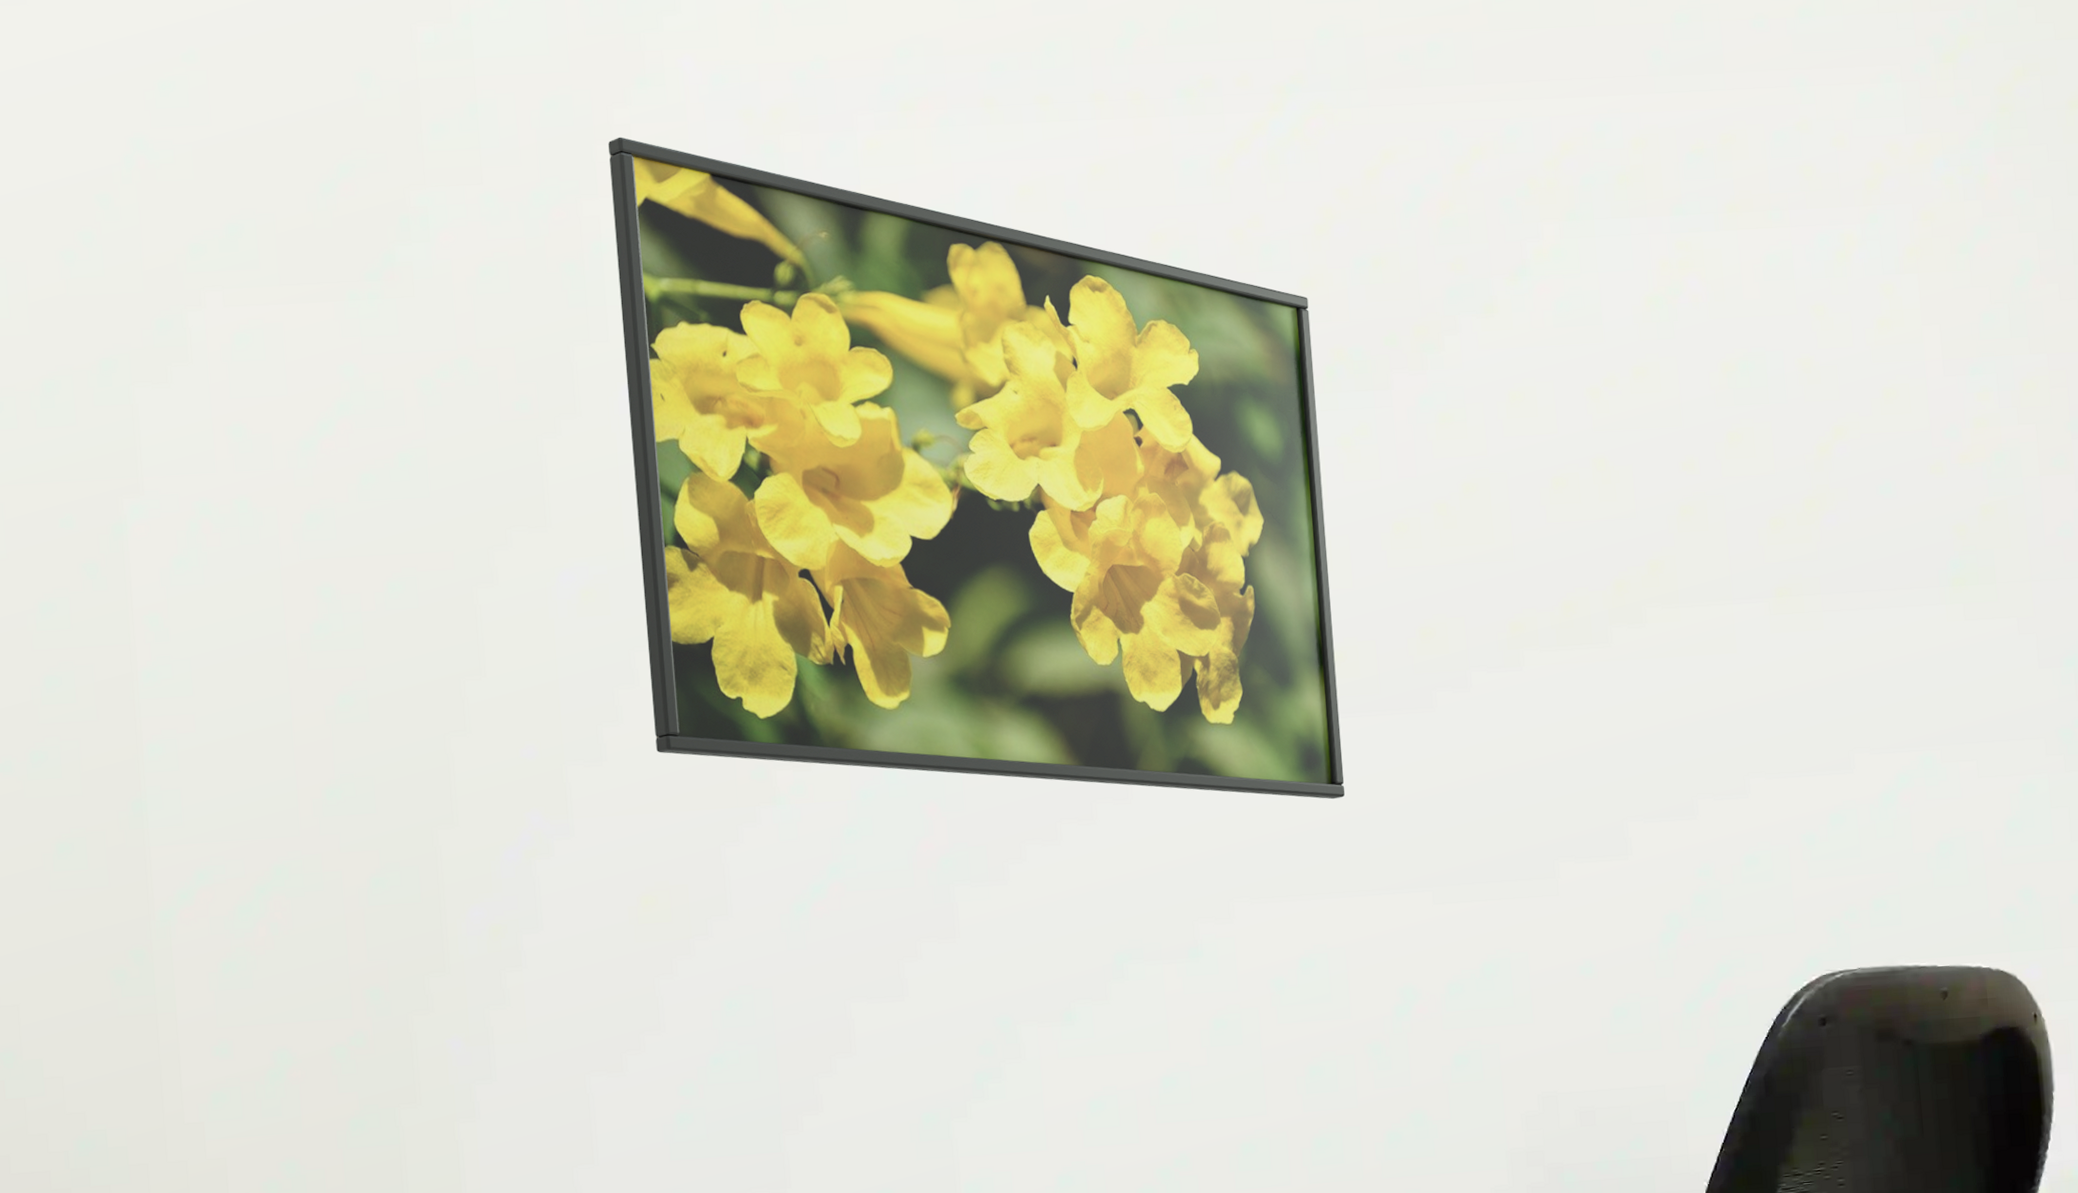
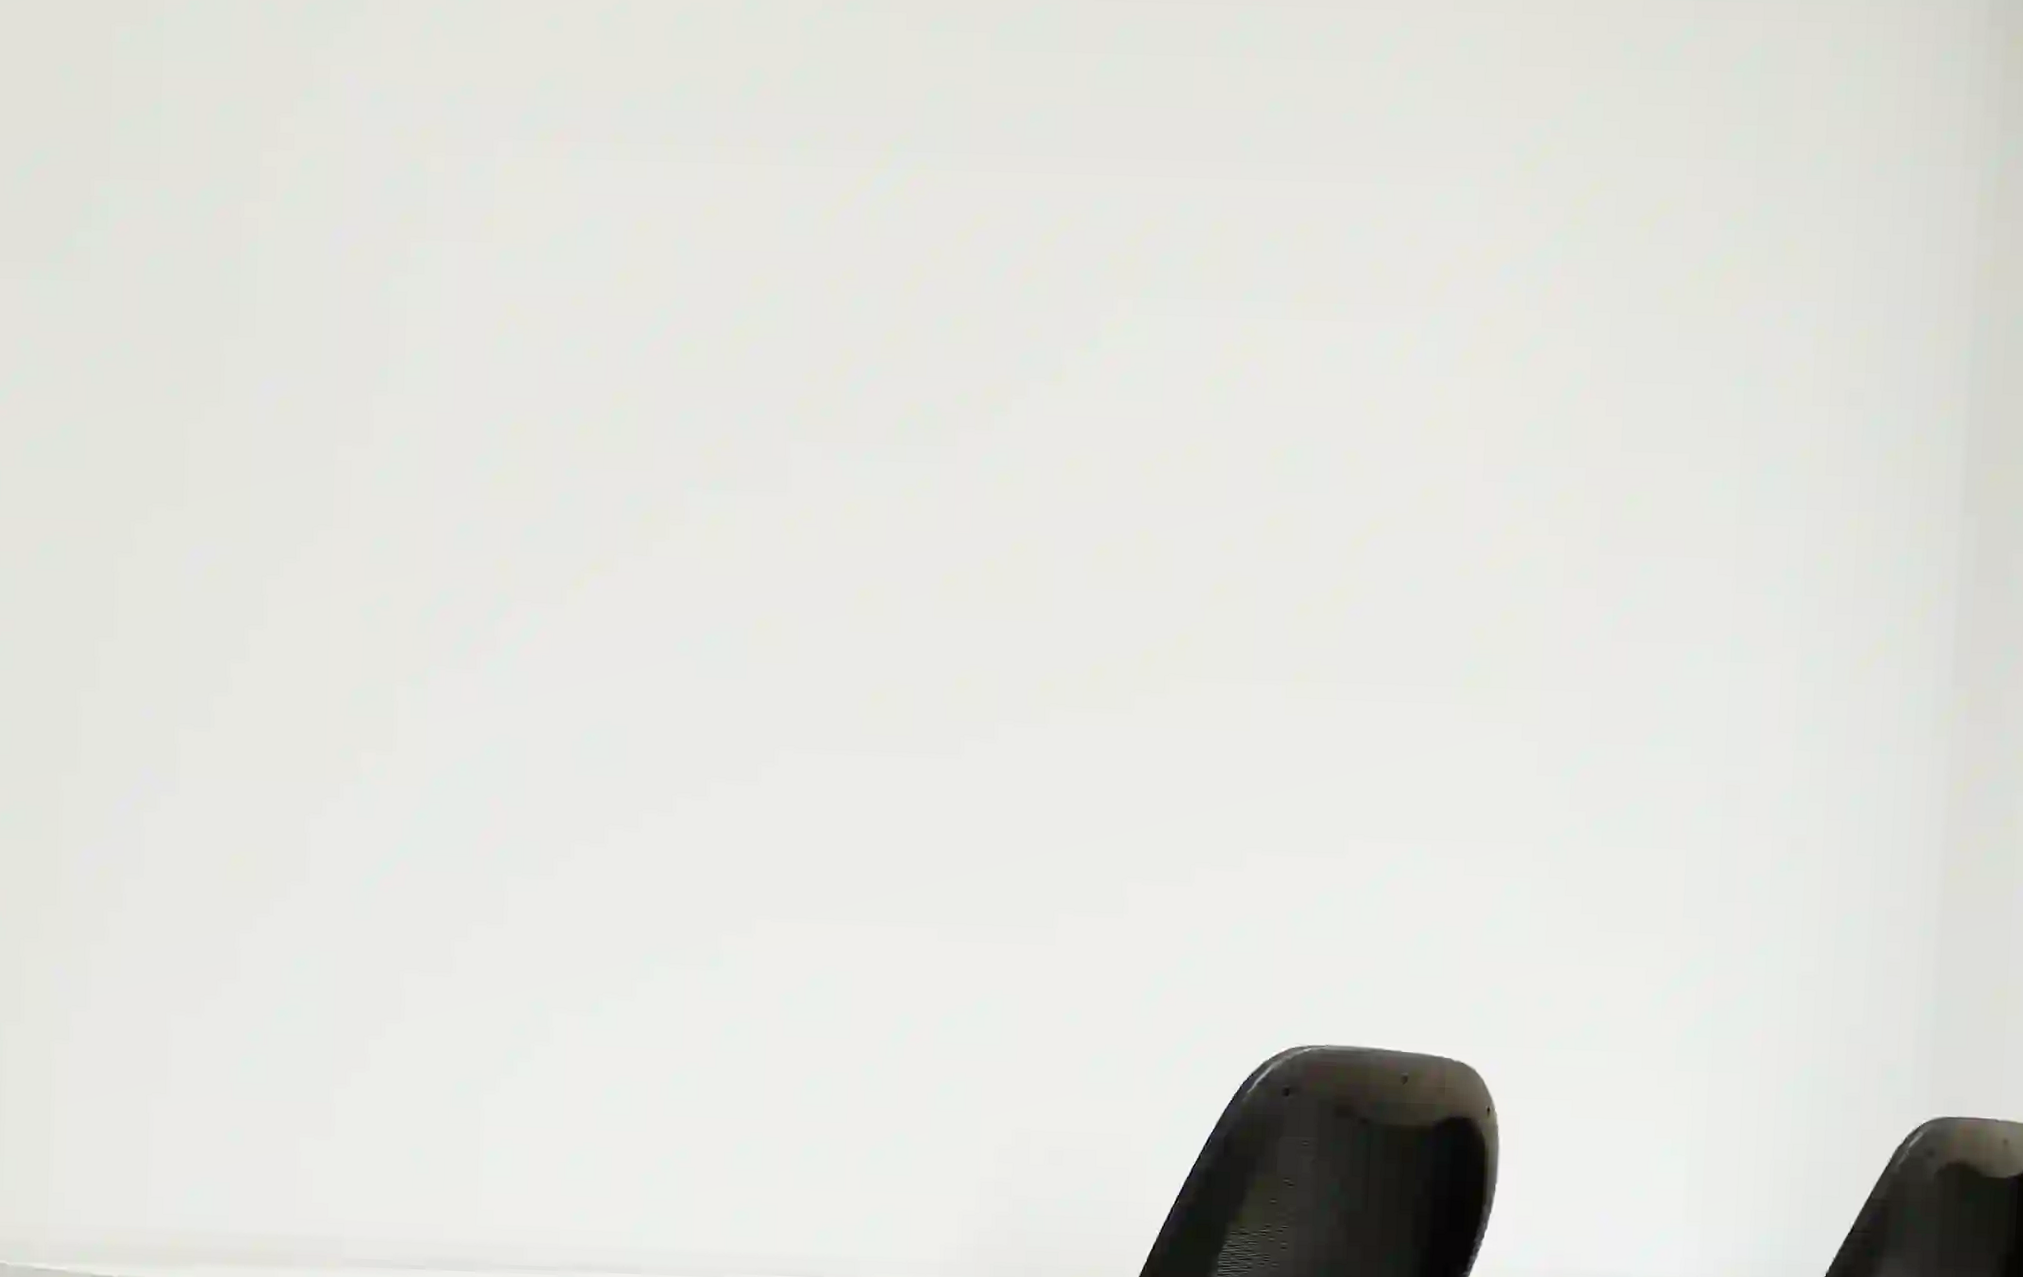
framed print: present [607,136,1346,800] -> none [258,145,890,832]

